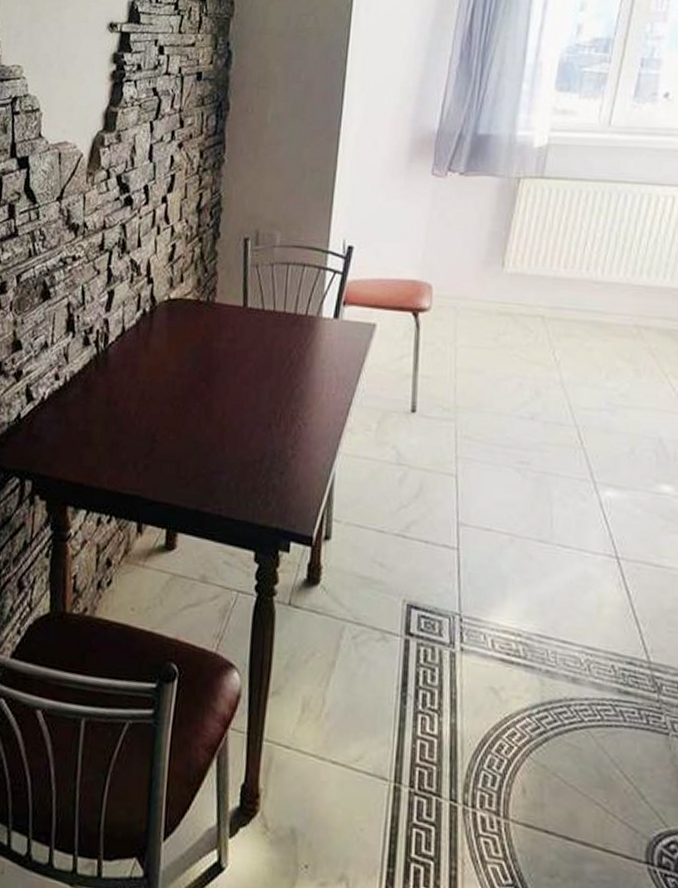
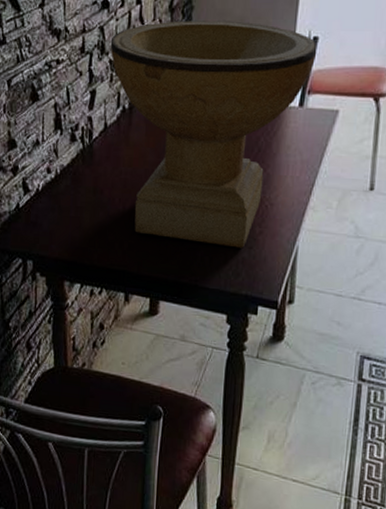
decorative bowl: none [132,222,352,474] -> present [110,21,317,248]

